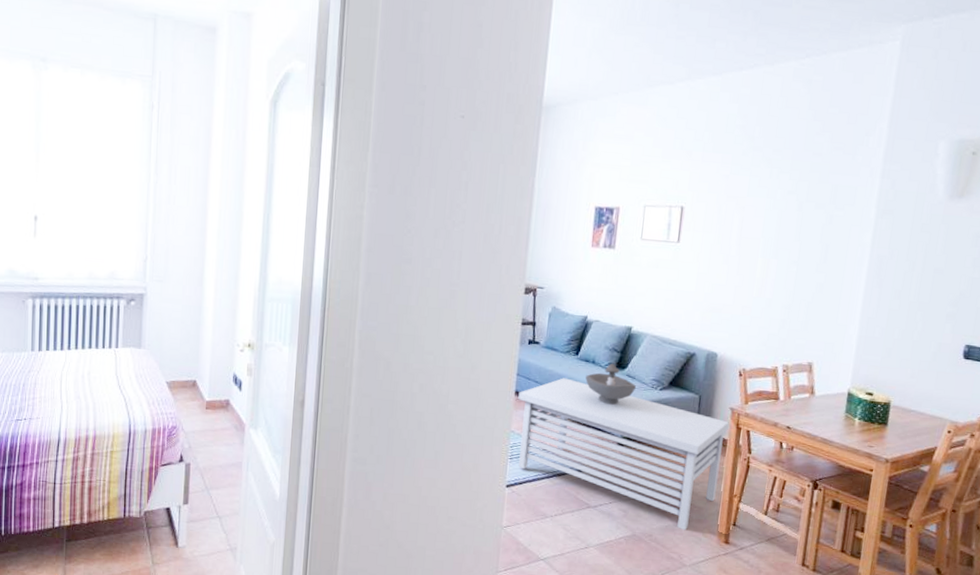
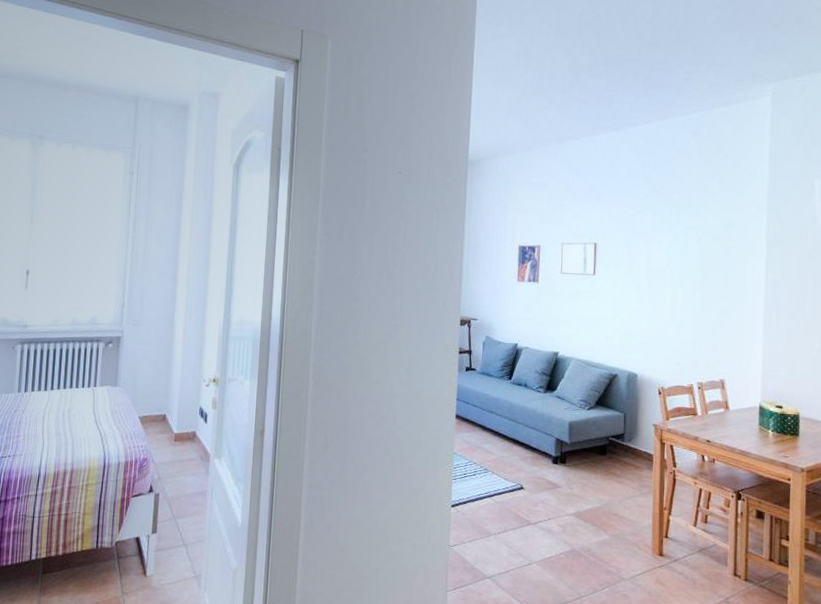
coffee table: present [518,378,729,531] -> none [459,401,653,544]
decorative bowl: present [585,363,636,405] -> none [519,386,565,425]

